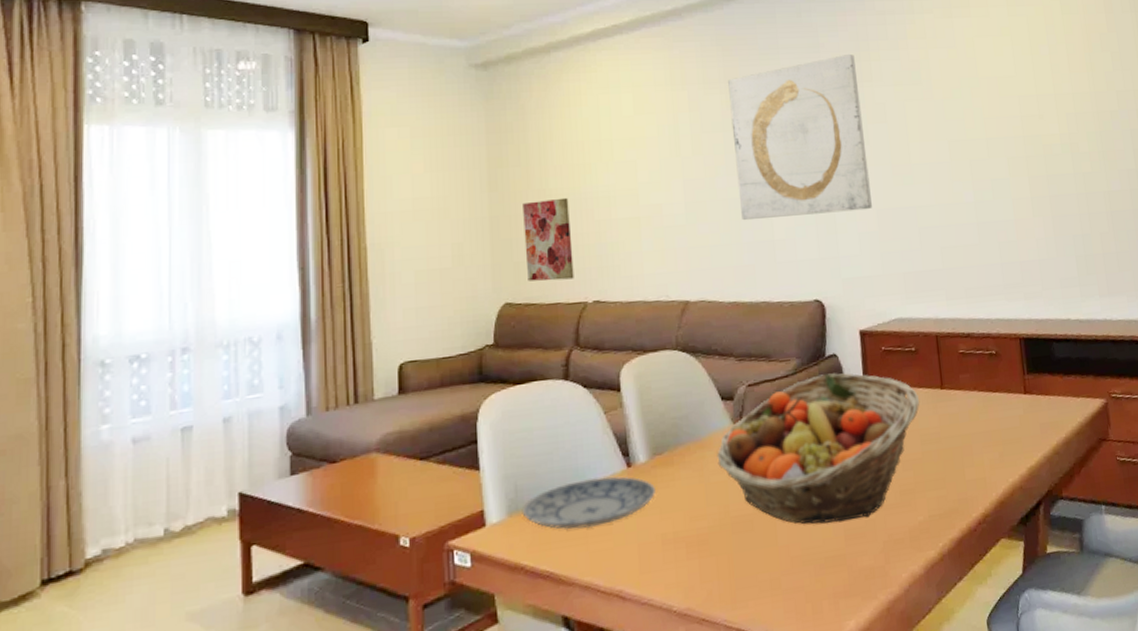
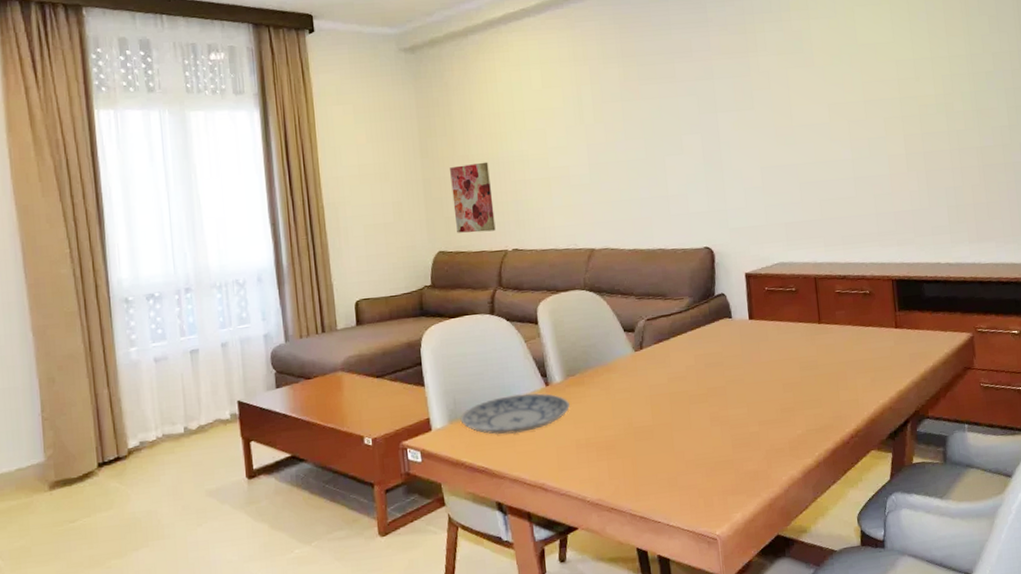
fruit basket: present [717,373,920,525] -> none [621,309,800,435]
wall art: present [728,54,872,221] -> none [625,27,757,179]

